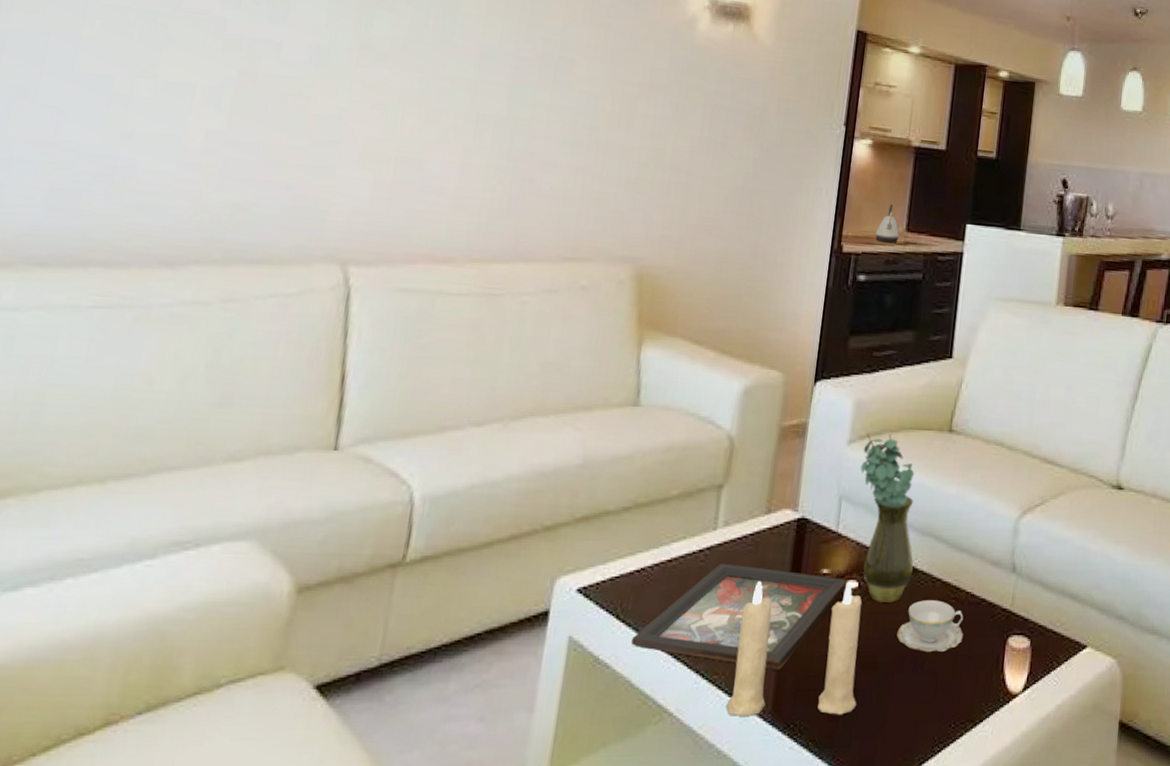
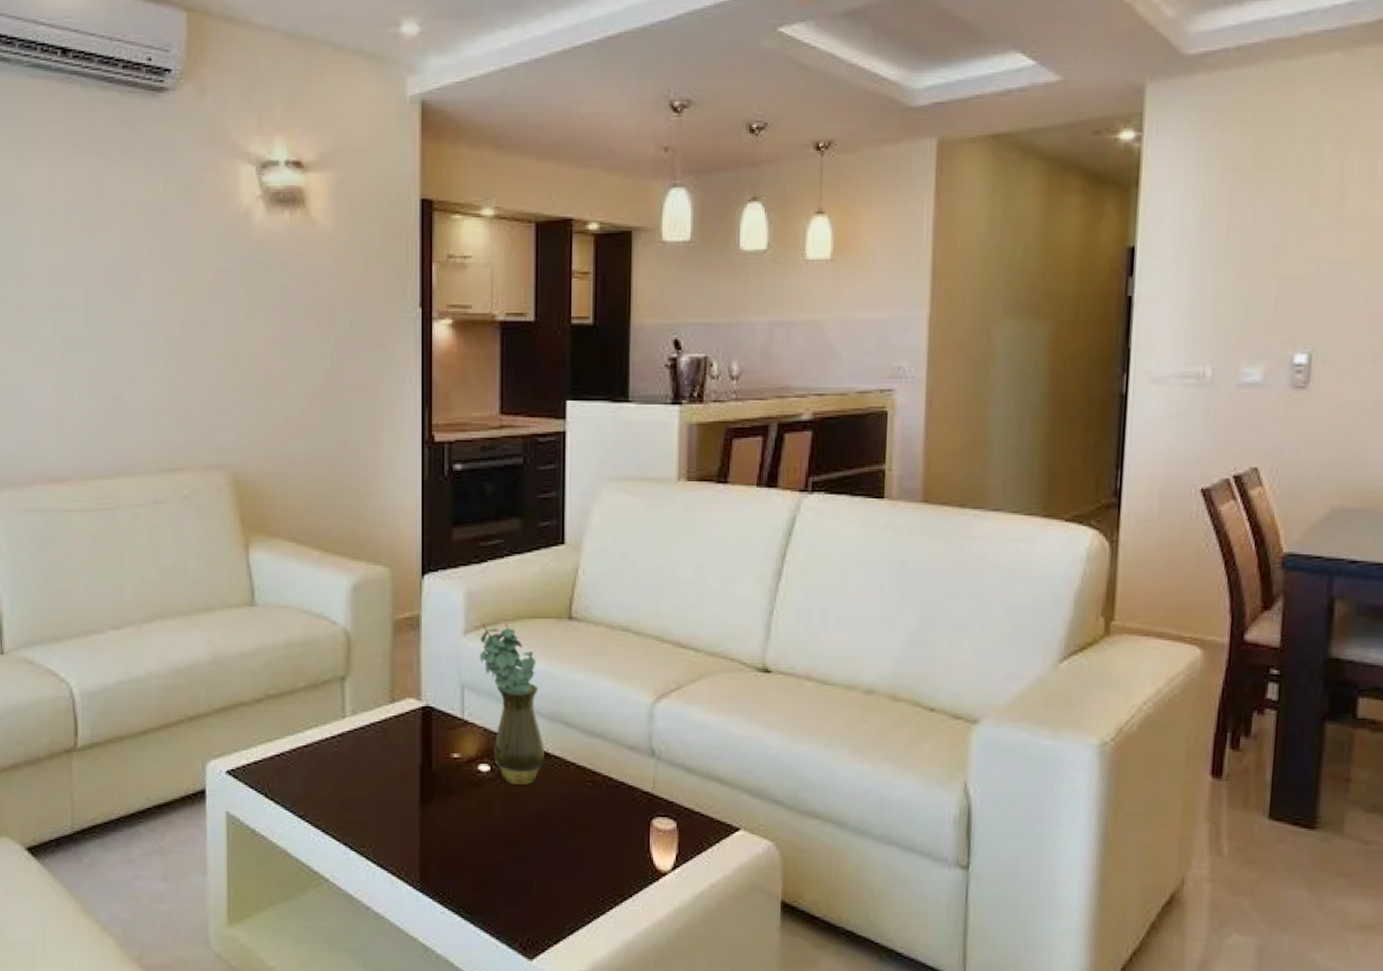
decorative tray: present [630,563,846,672] -> none [281,749,478,846]
candle: present [726,581,862,716] -> none [377,765,502,886]
kettle: present [875,204,900,243] -> none [467,387,494,428]
teacup: present [897,600,964,653] -> none [535,783,604,832]

